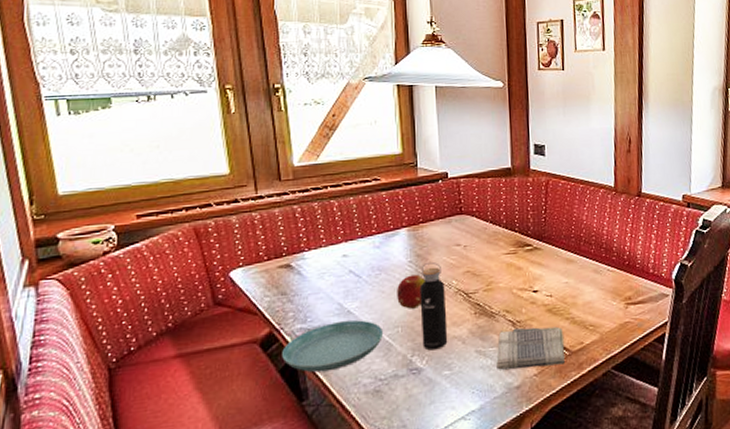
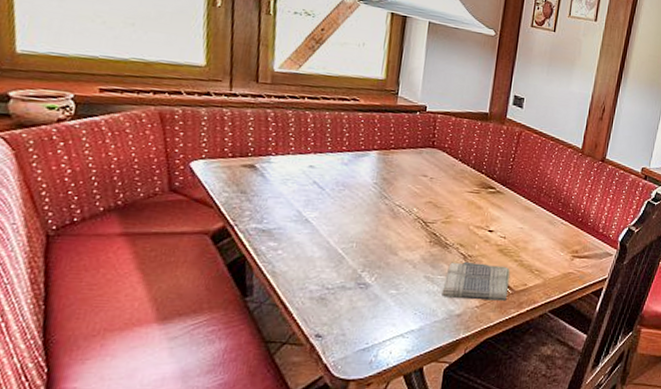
saucer: present [282,320,383,373] -> none [232,228,338,273]
fruit: present [397,274,425,309] -> none [356,196,387,228]
water bottle: present [419,261,448,351] -> none [374,186,405,270]

